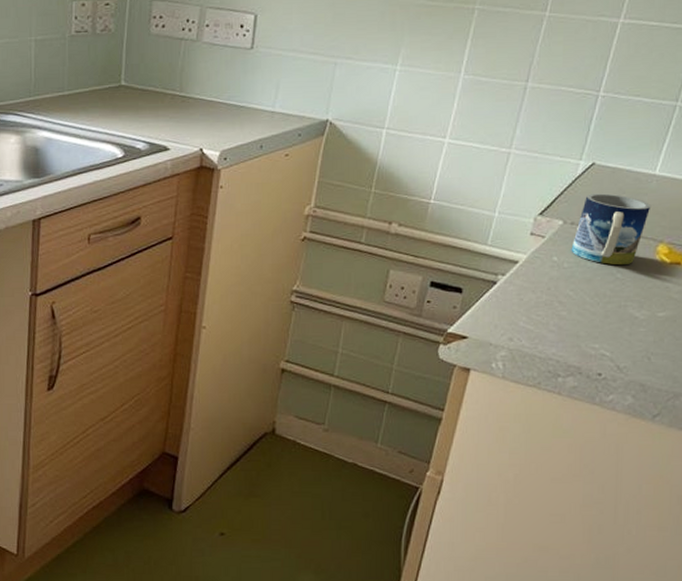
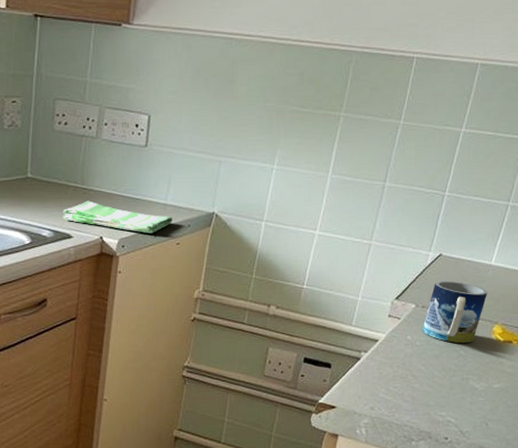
dish towel: none [159,109,281,144] -> present [63,200,172,234]

